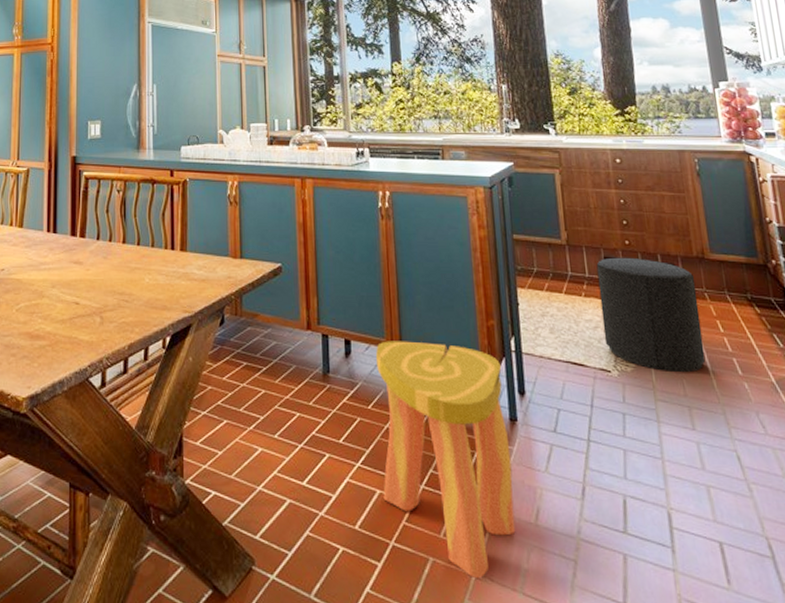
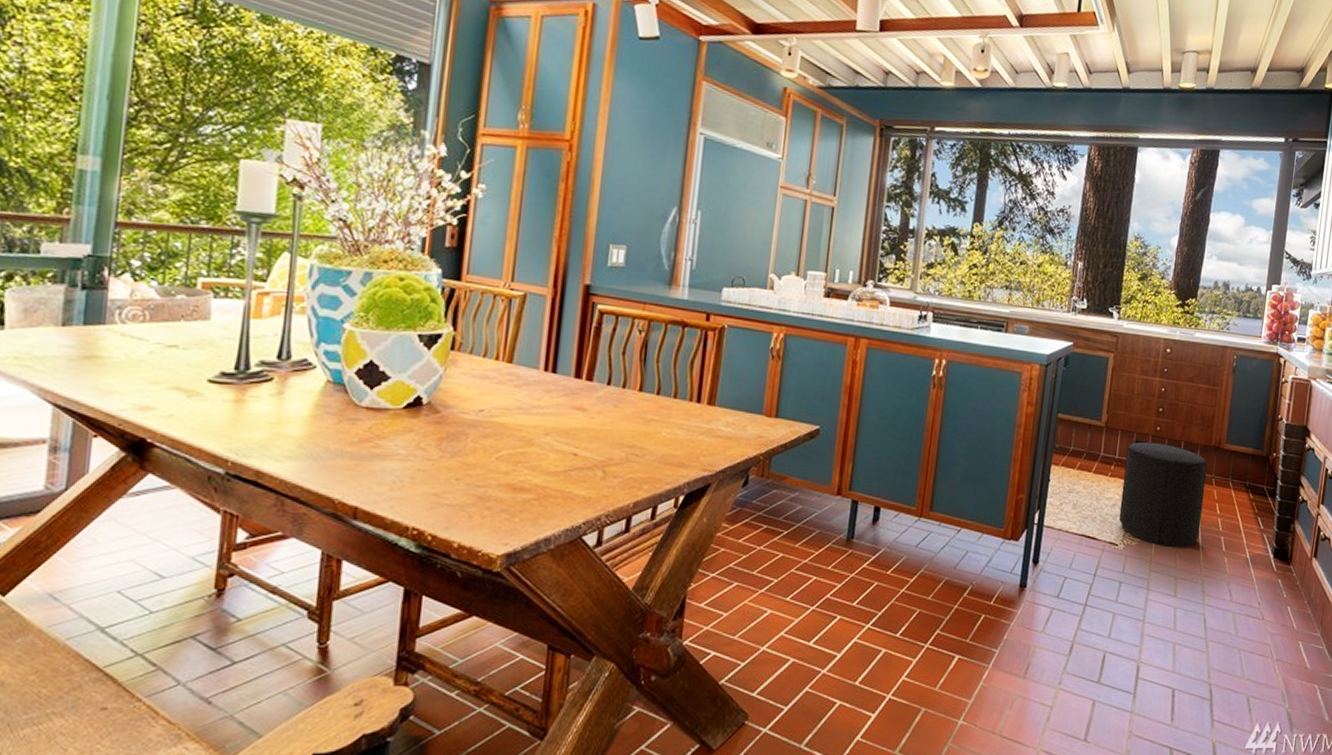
stool: present [375,341,516,579] -> none [887,509,1022,725]

